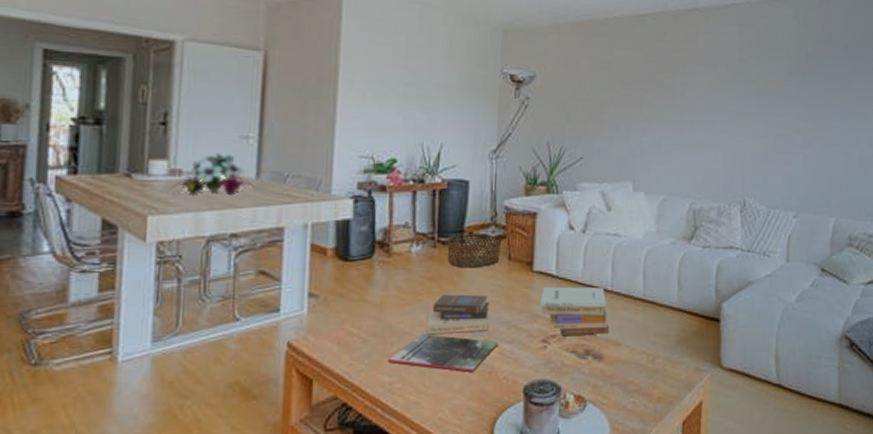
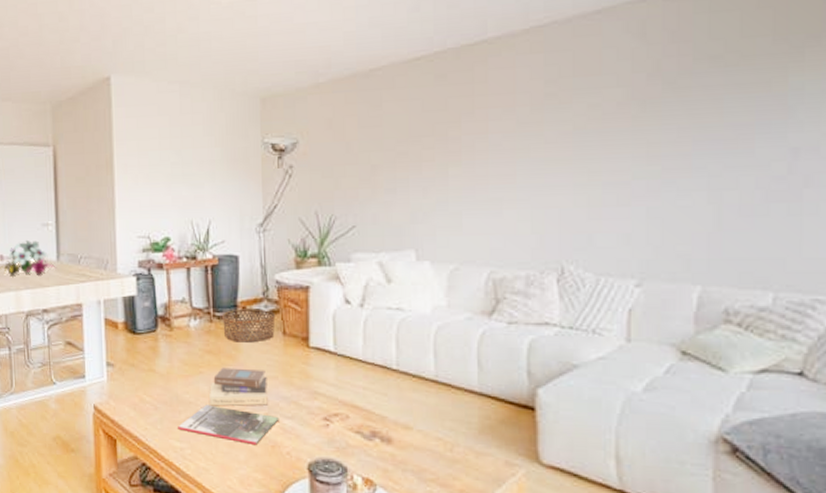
books: present [539,286,609,337] -> none [318,363,397,417]

